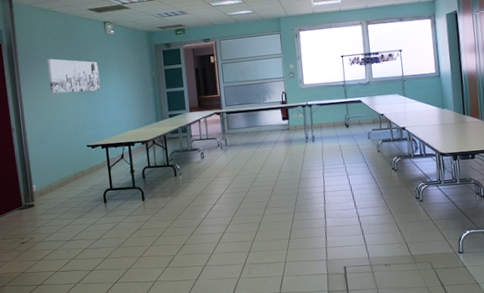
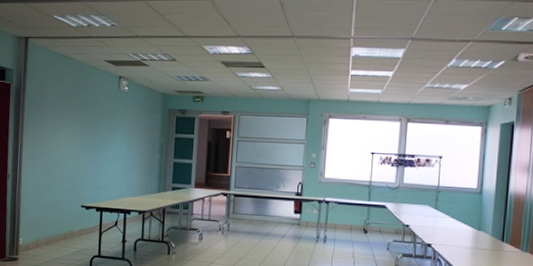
wall art: present [47,58,101,94] -> none [52,107,107,150]

